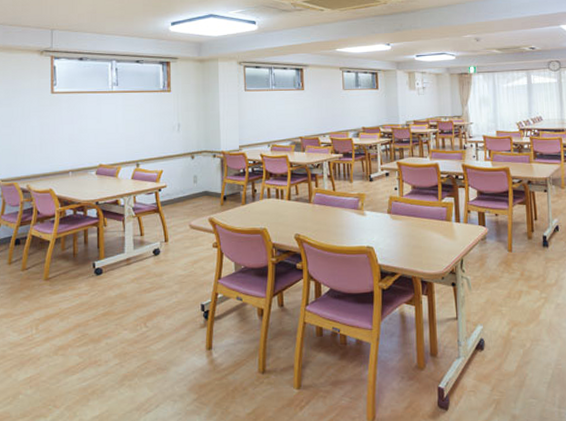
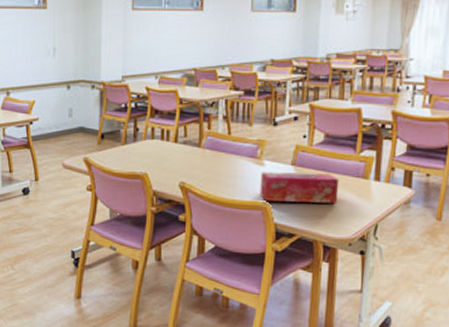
tissue box: none [363,219,429,245] -> present [259,172,340,203]

